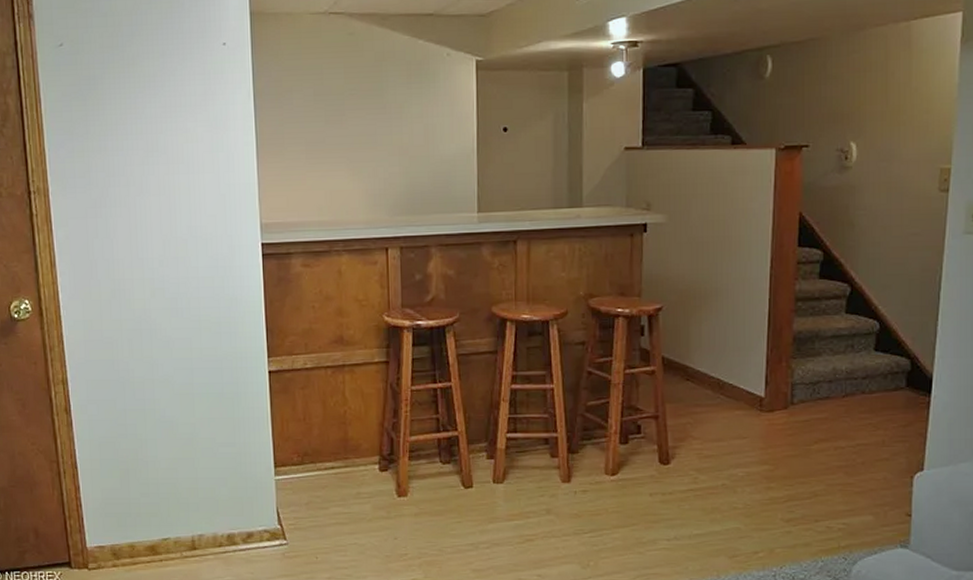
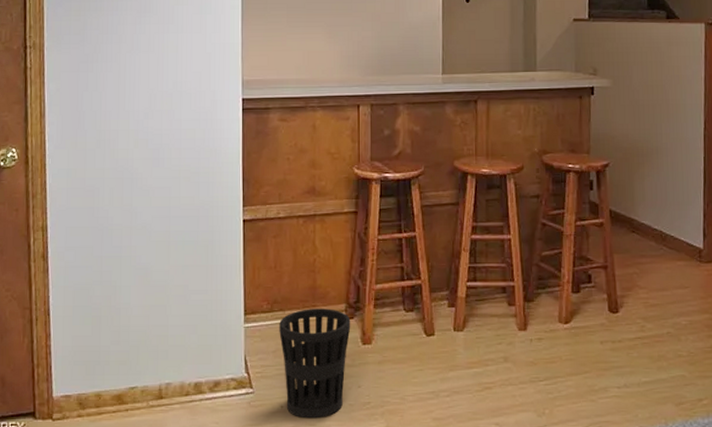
wastebasket: none [311,461,385,570] -> present [279,308,351,419]

